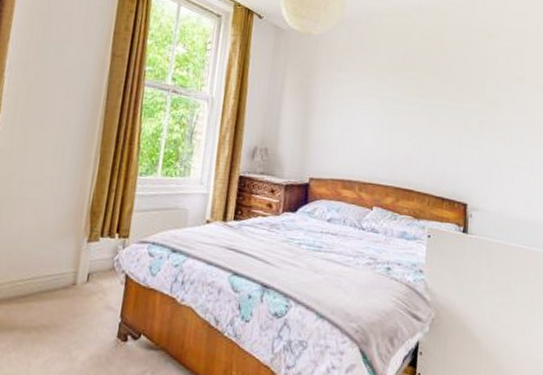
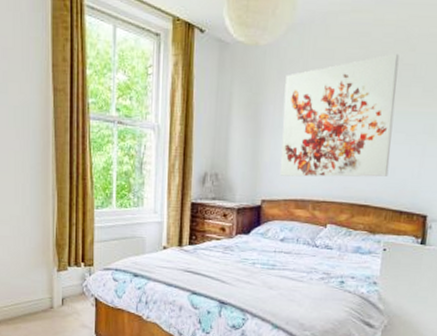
wall art: none [328,53,435,163] -> present [279,53,399,177]

